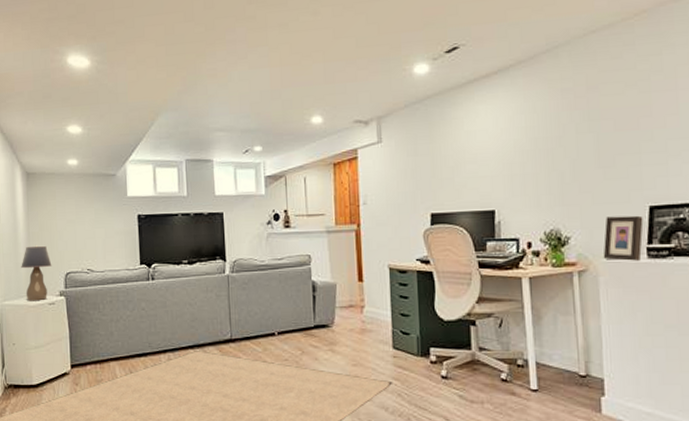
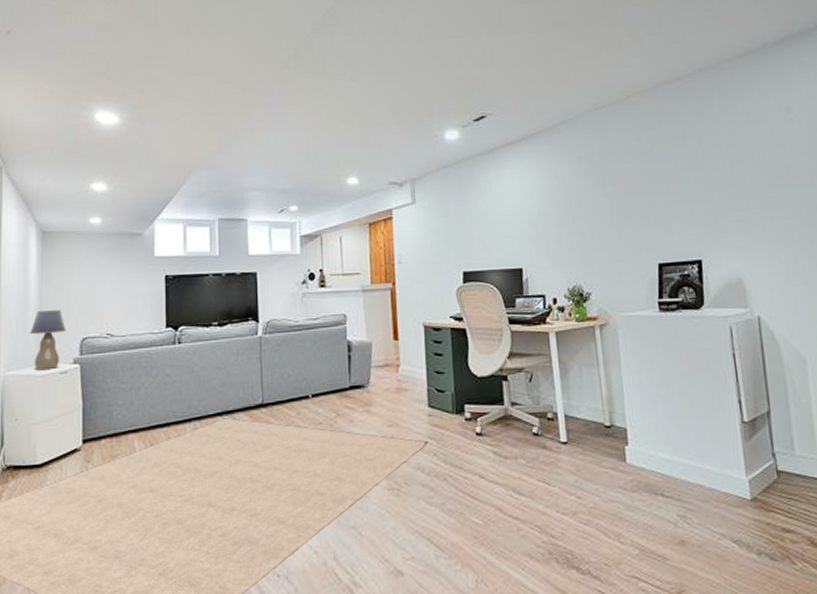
picture frame: present [603,215,644,261] -> none [620,272,654,315]

